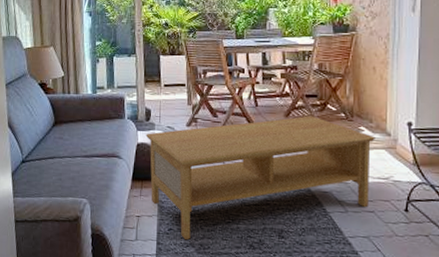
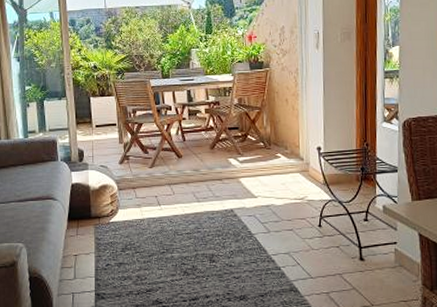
coffee table: present [146,115,375,240] -> none [79,146,291,274]

